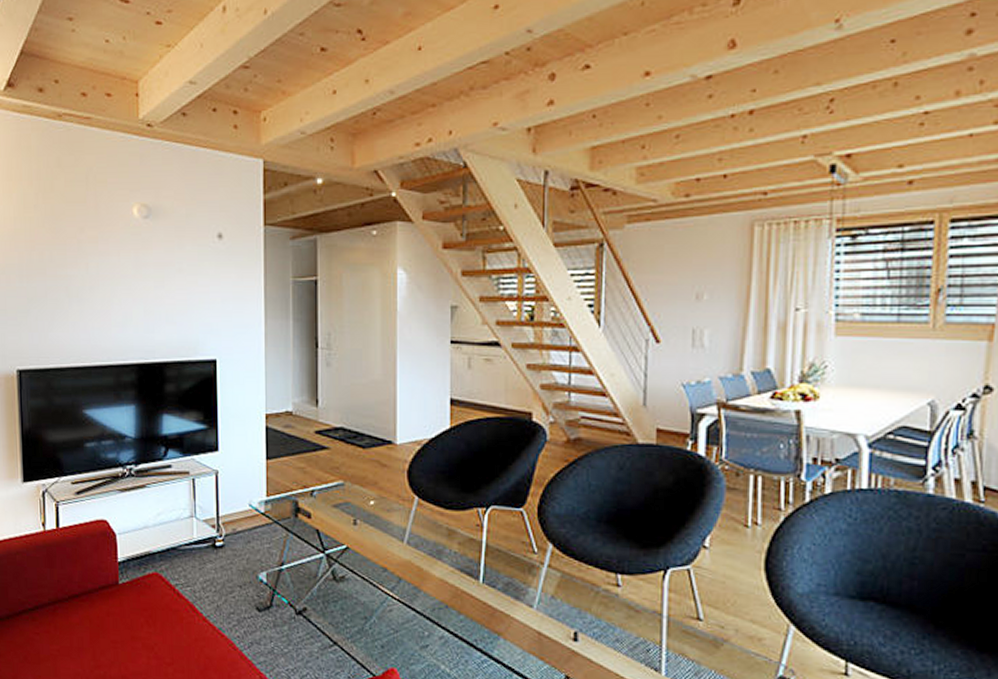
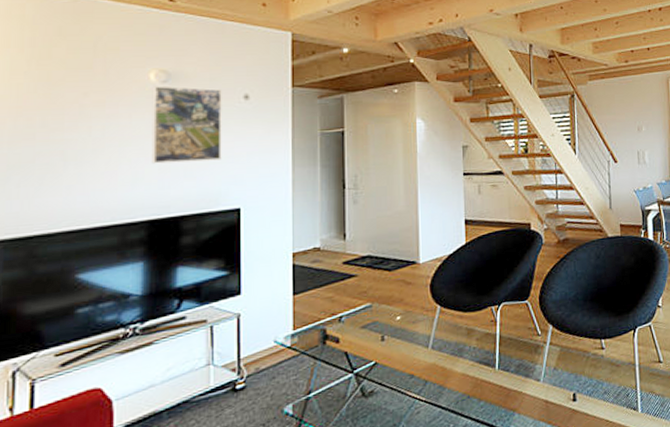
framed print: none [136,222,199,306] -> present [151,86,222,164]

